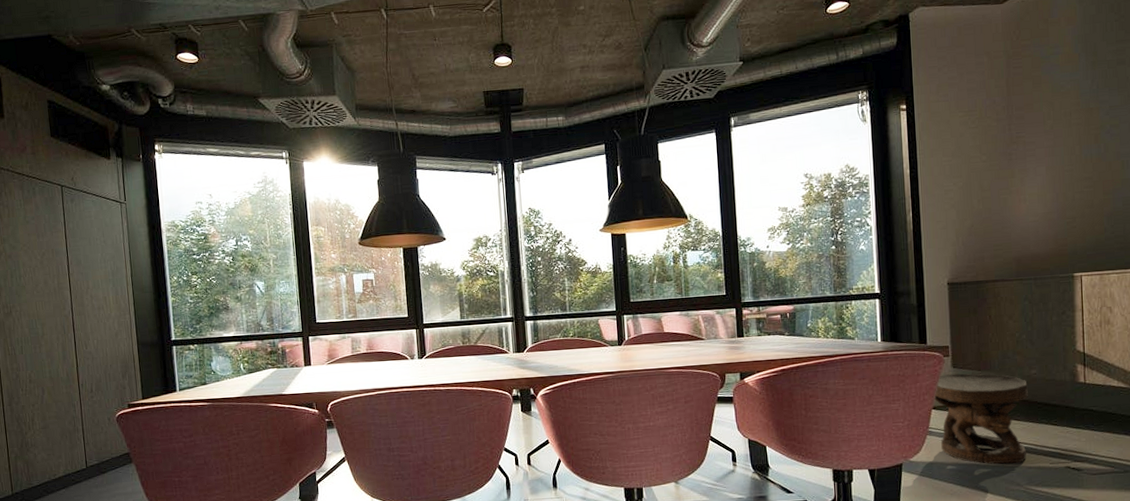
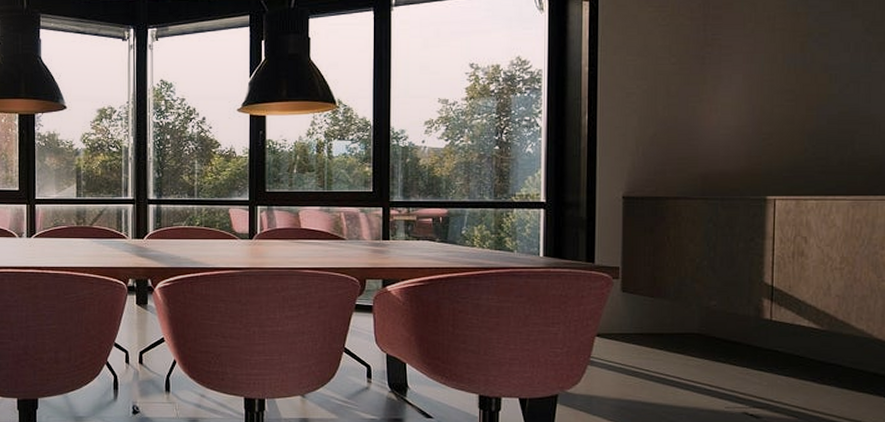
side table: present [932,373,1028,465] -> none [596,299,706,404]

